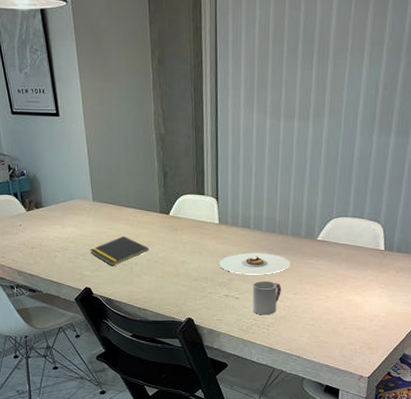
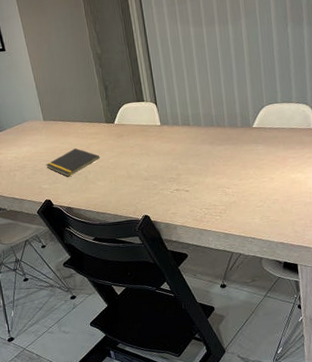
plate: present [218,253,290,275] -> none [165,146,232,169]
cup: present [252,281,282,316] -> none [200,171,228,204]

